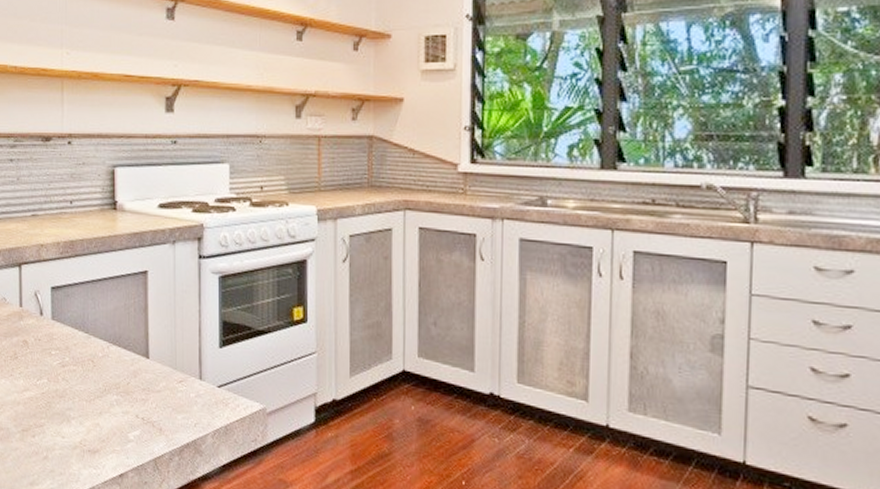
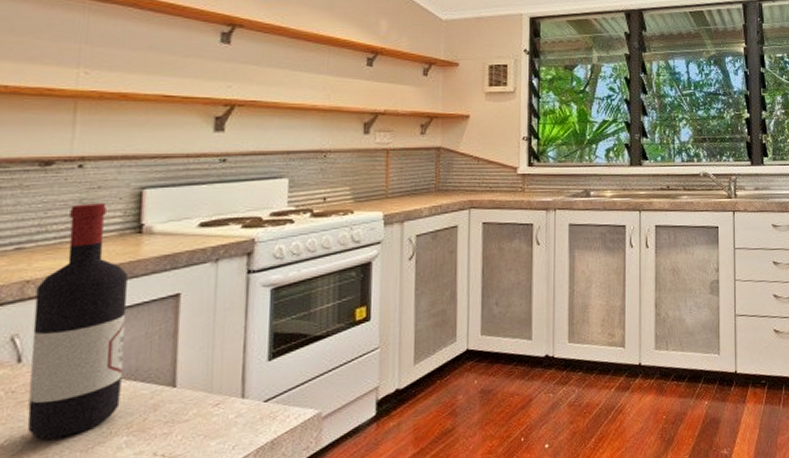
wine bottle: none [48,178,110,386] -> present [27,203,128,440]

